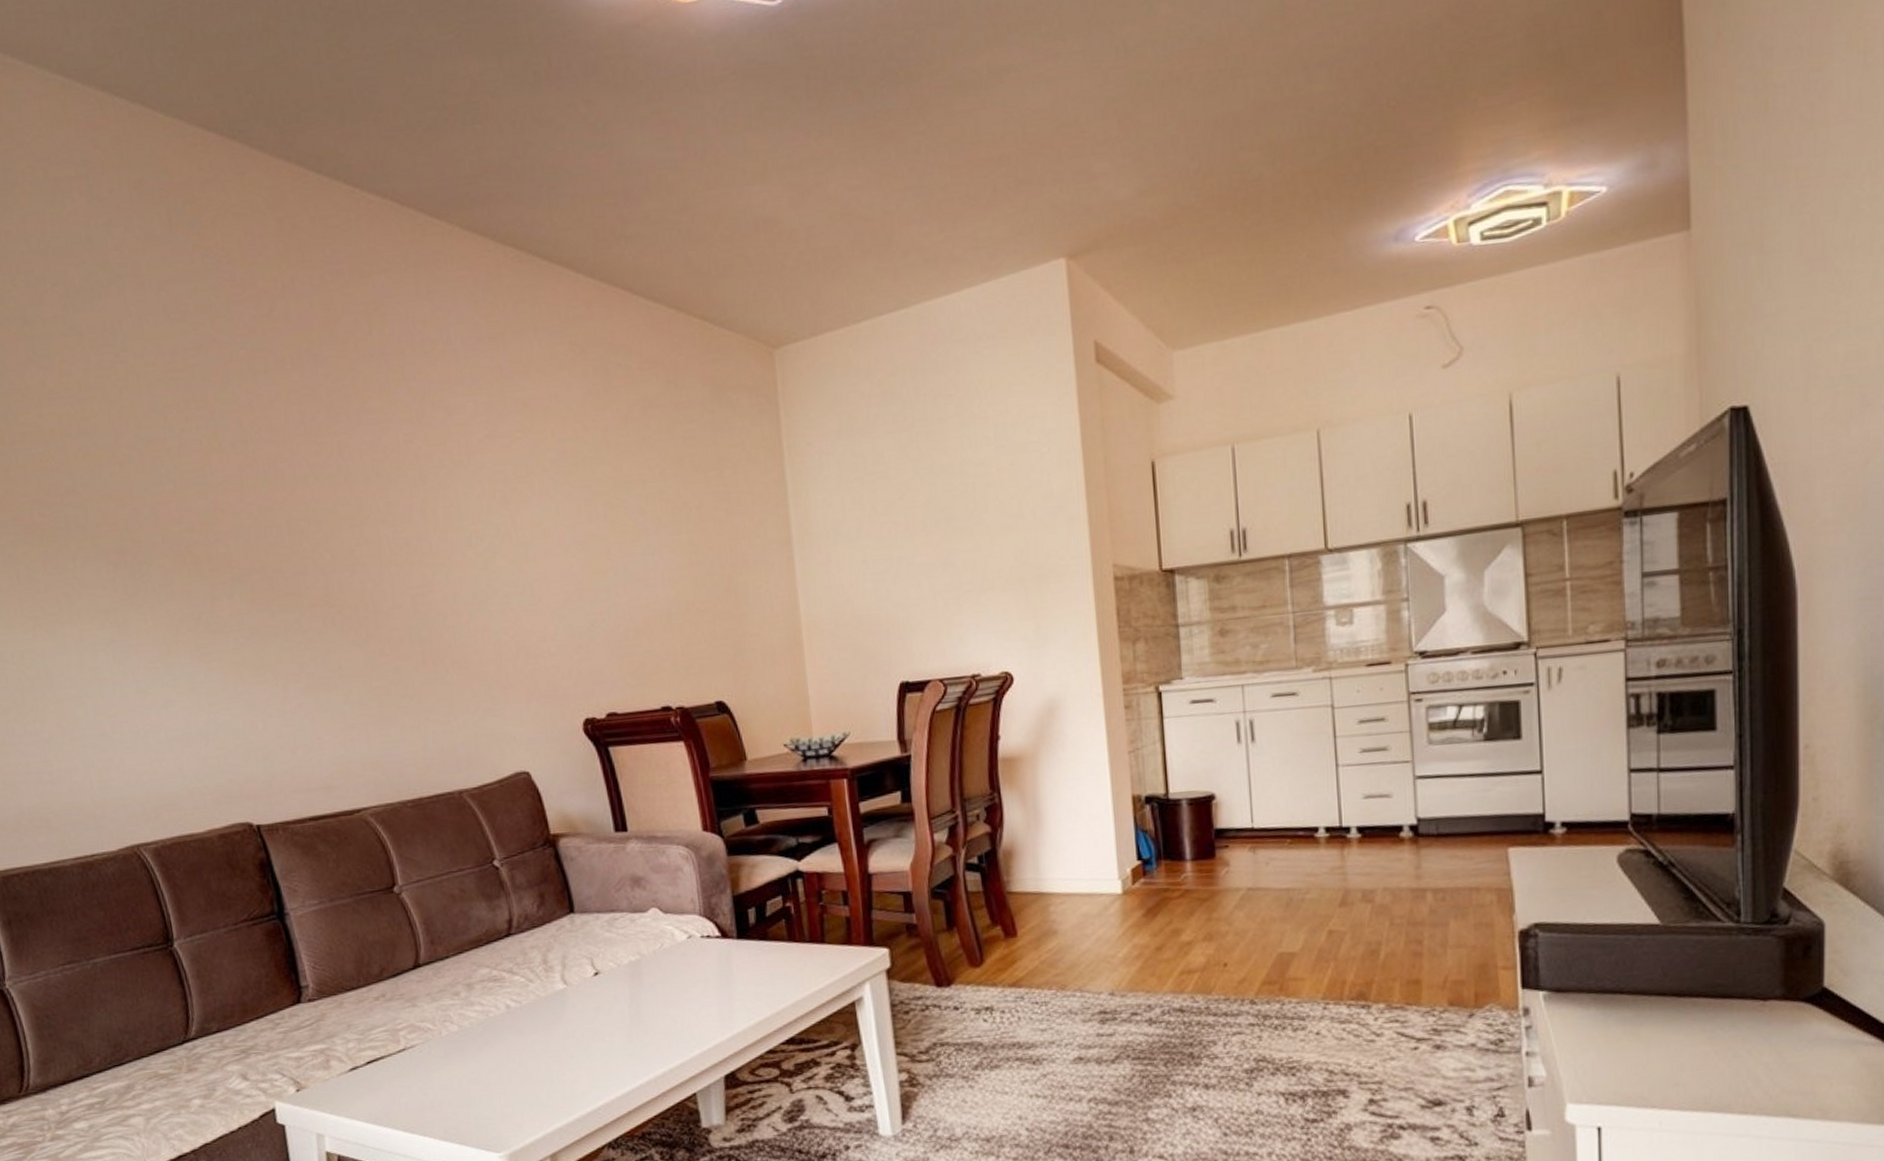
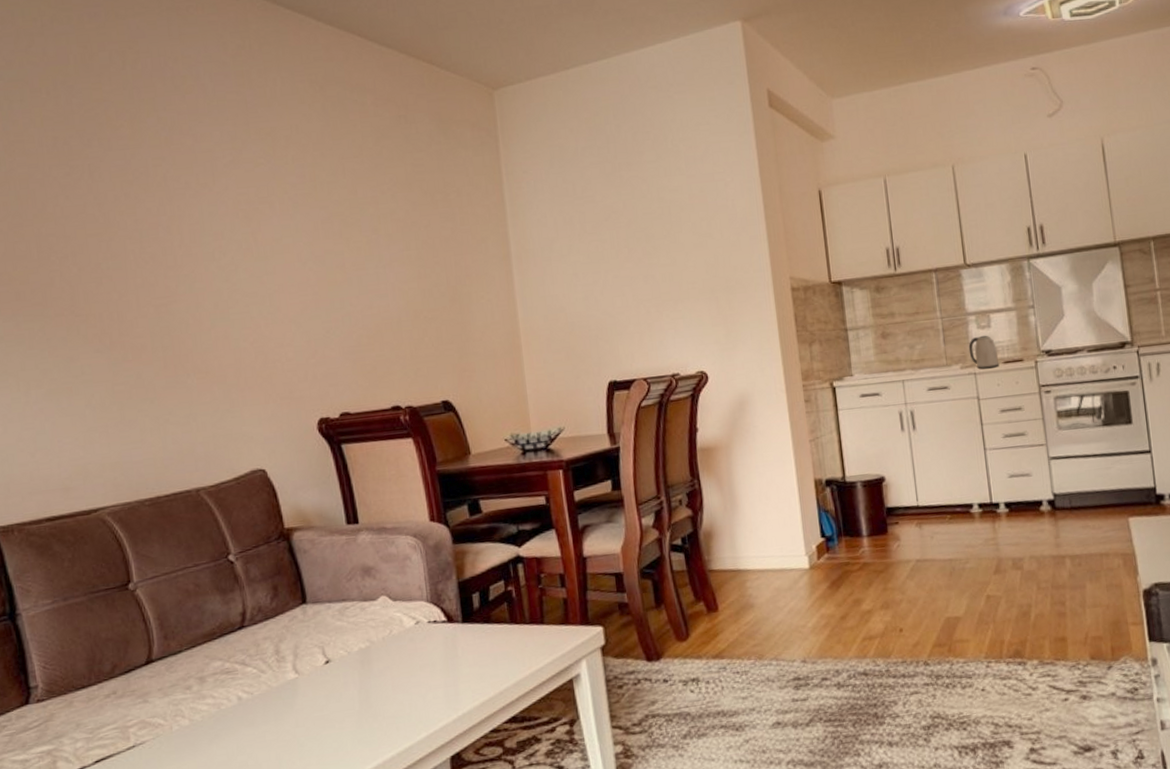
kettle: none [1324,633,1361,674] -> present [968,335,1000,370]

